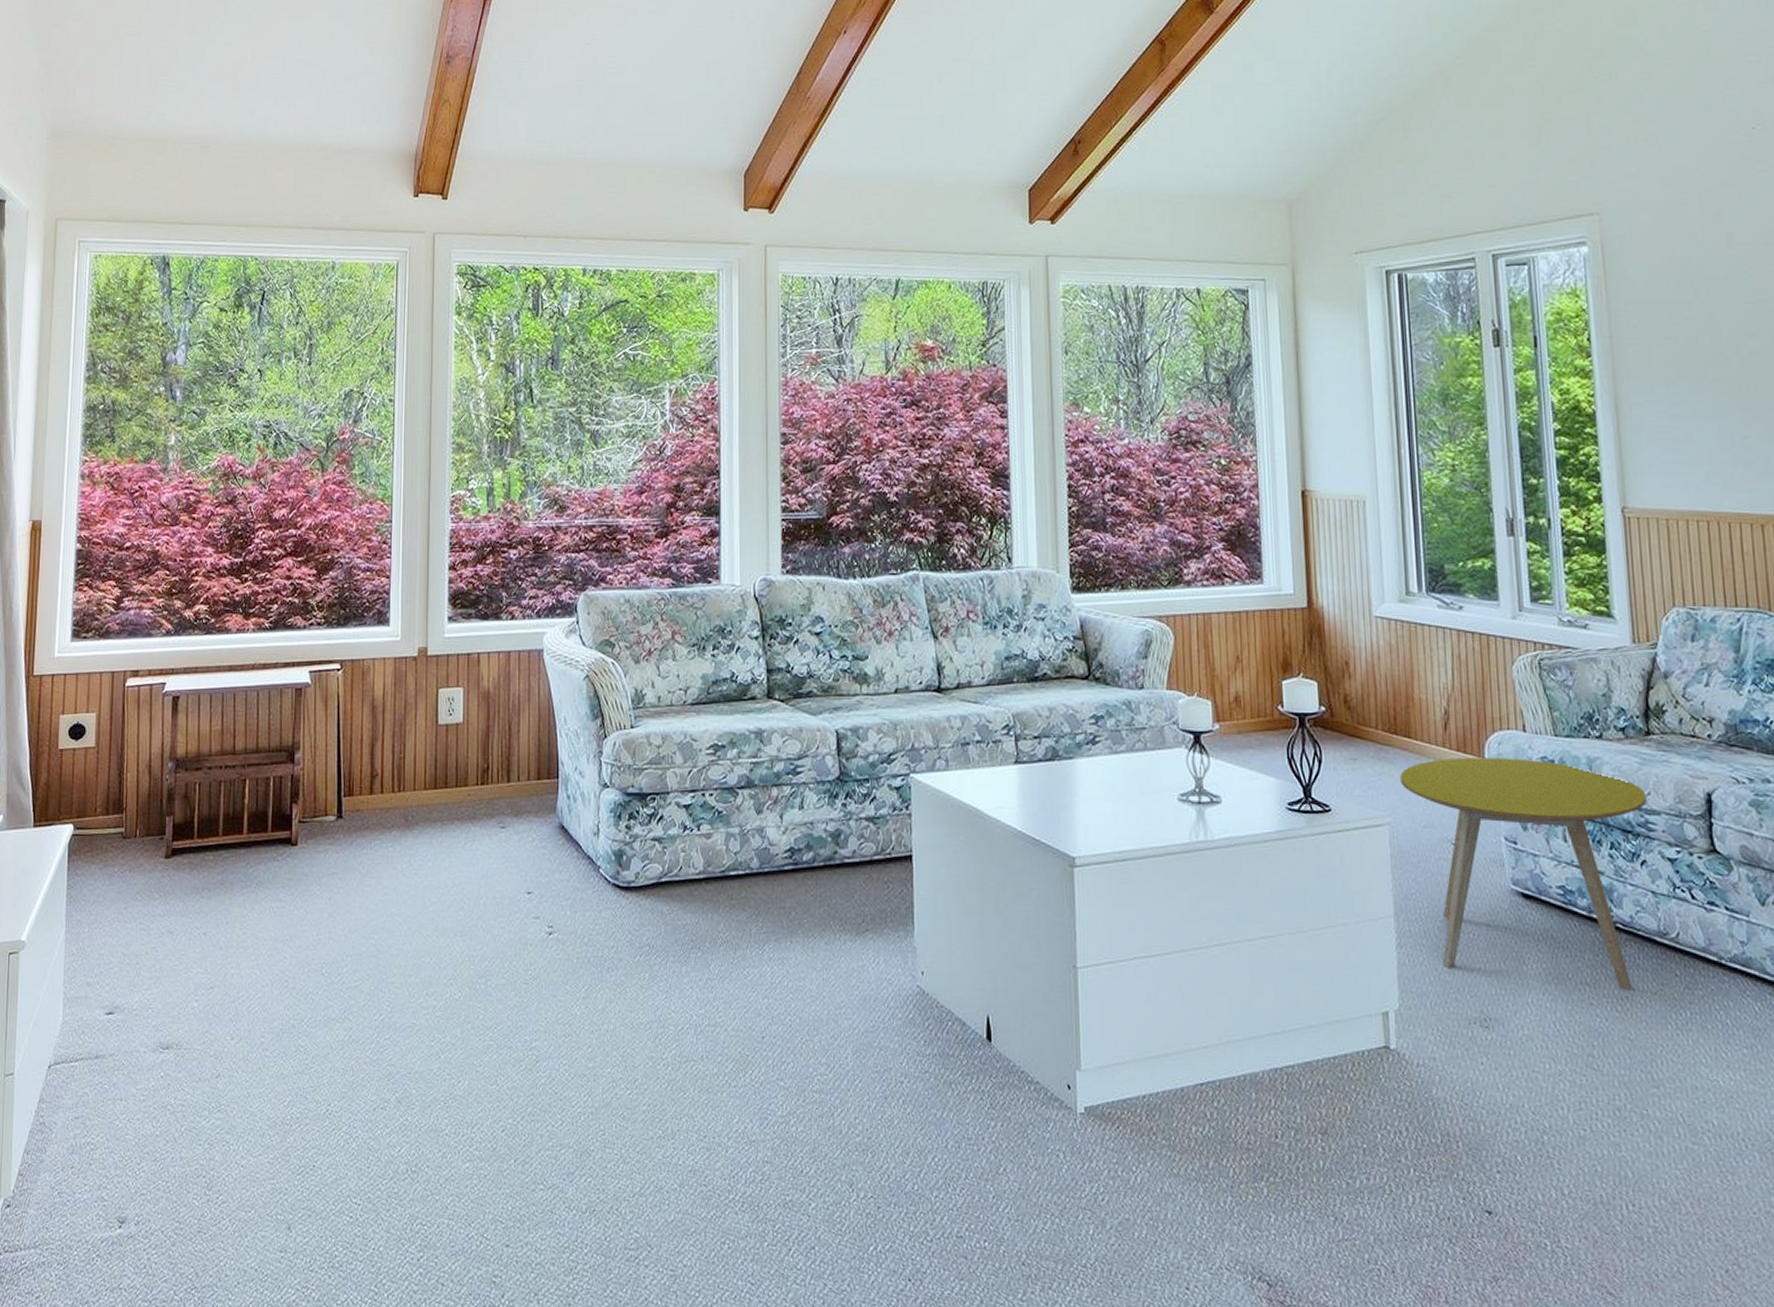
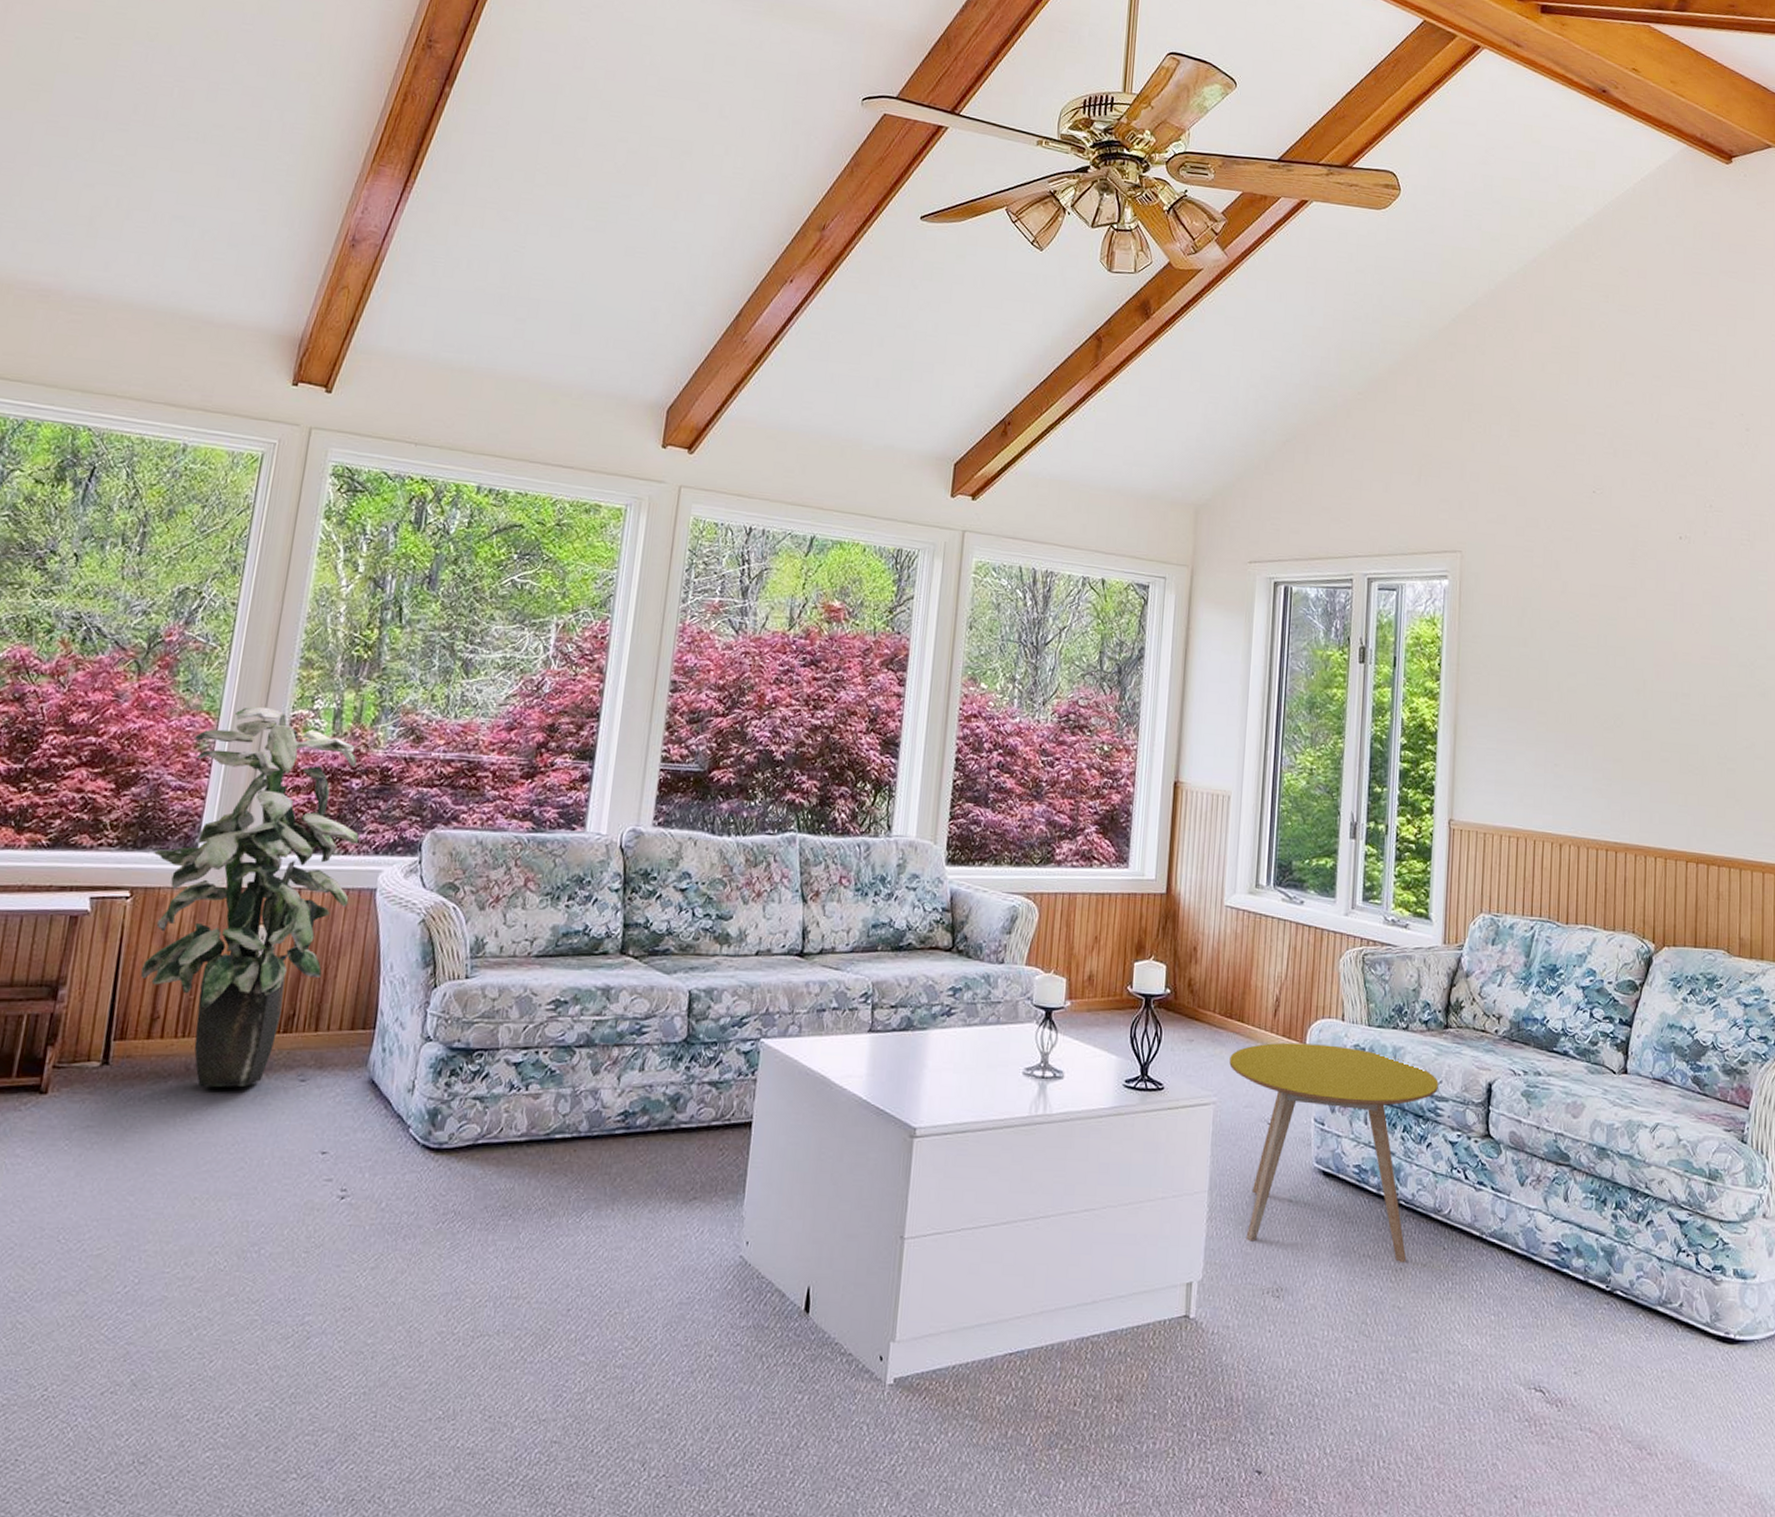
indoor plant: none [355,490,523,836] -> present [140,706,359,1088]

